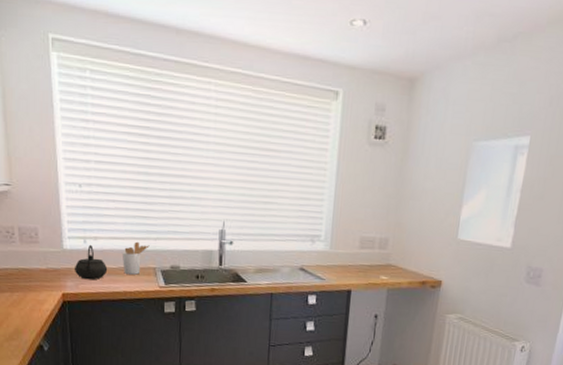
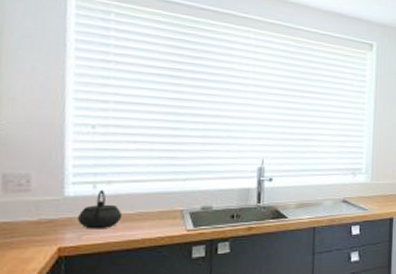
utensil holder: present [121,241,150,275] -> none [141,183,177,219]

